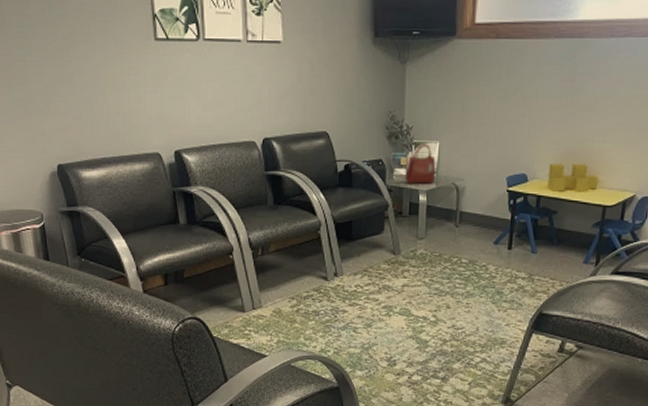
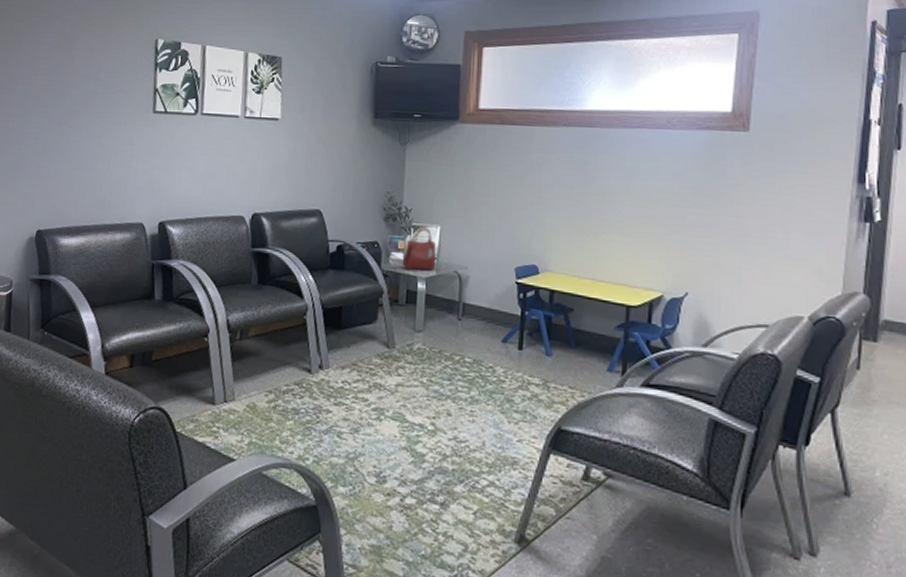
toy blocks: present [547,163,599,192] -> none [561,255,620,289]

